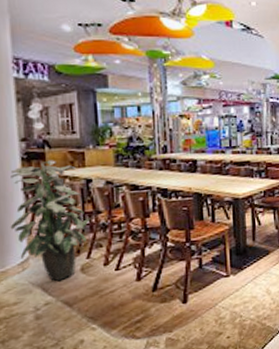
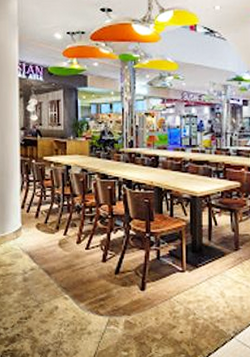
indoor plant: present [10,160,91,281] -> none [10,147,68,251]

